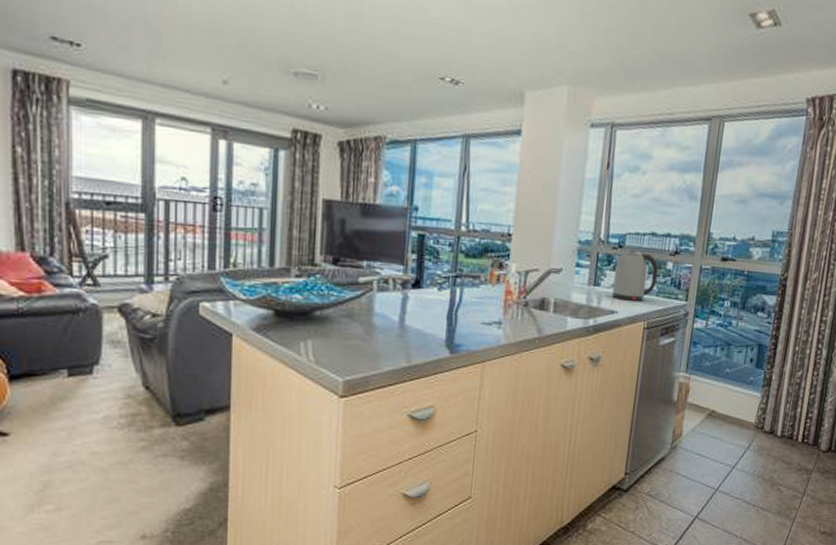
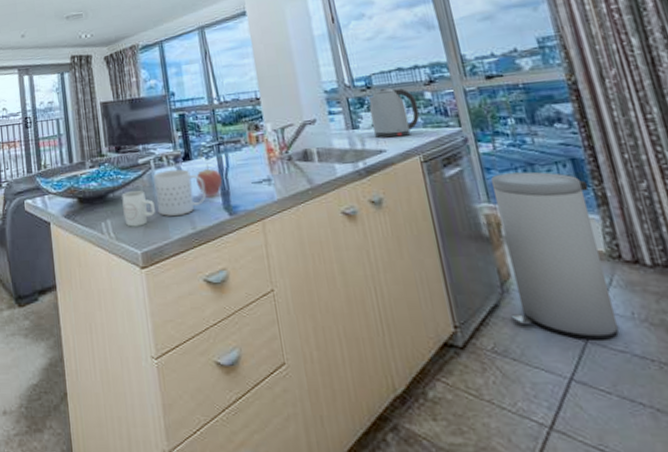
mug: none [329,312,370,352] -> present [122,191,156,227]
mug: none [371,295,430,346] -> present [153,169,206,216]
fruit: none [422,296,452,333] -> present [196,164,223,198]
pedal bin: none [670,349,763,489] -> present [490,171,619,341]

